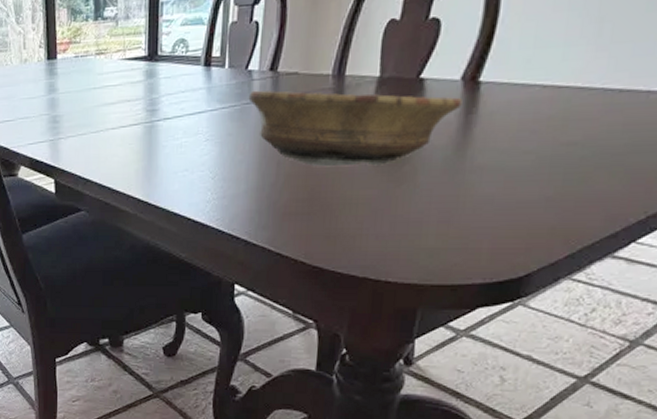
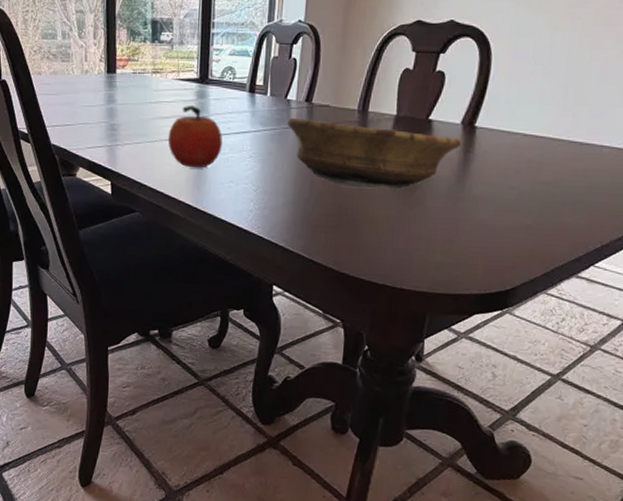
fruit: none [114,86,175,157] -> present [167,104,223,167]

